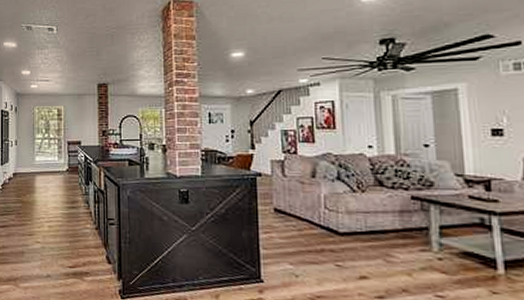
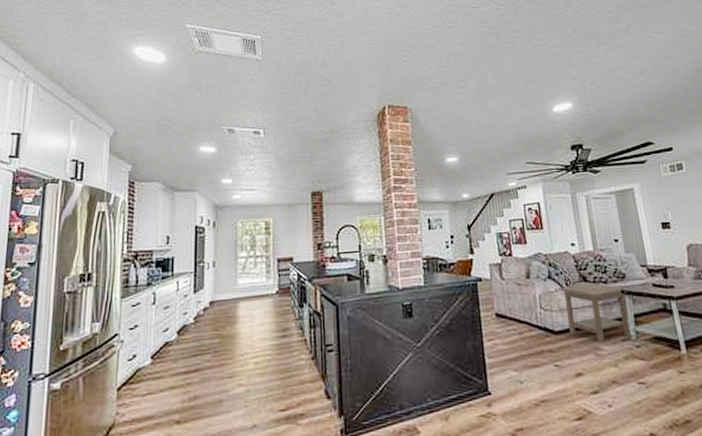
side table: none [351,188,433,250] -> present [561,283,631,343]

